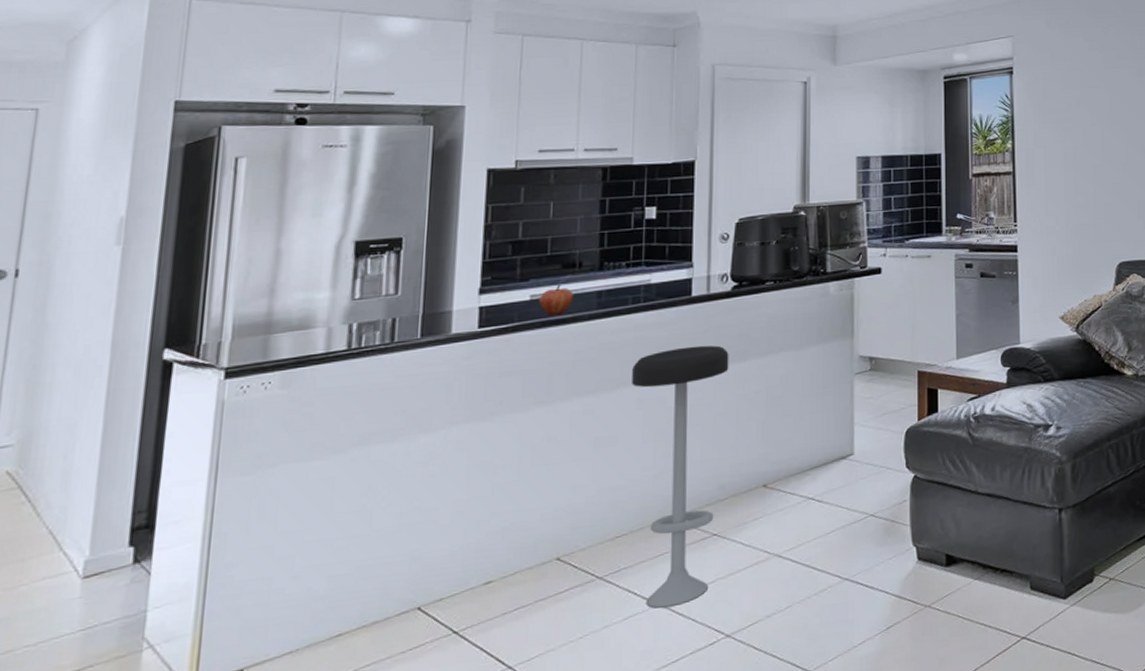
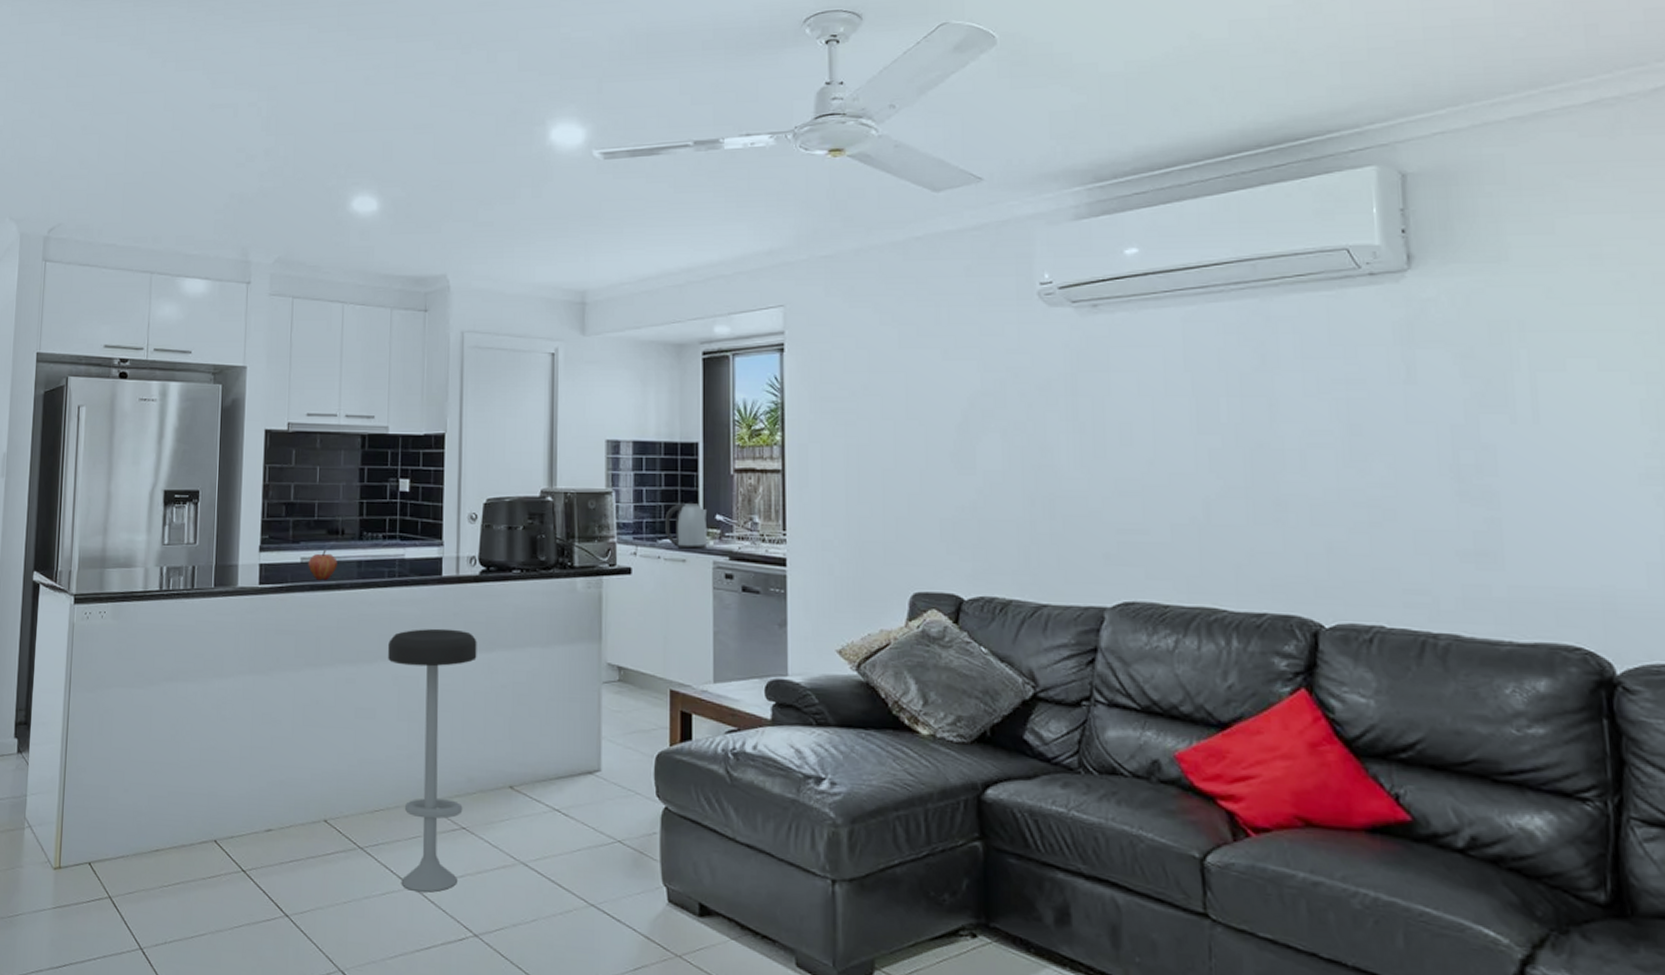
kettle: none [912,205,950,248] -> present [665,502,708,551]

